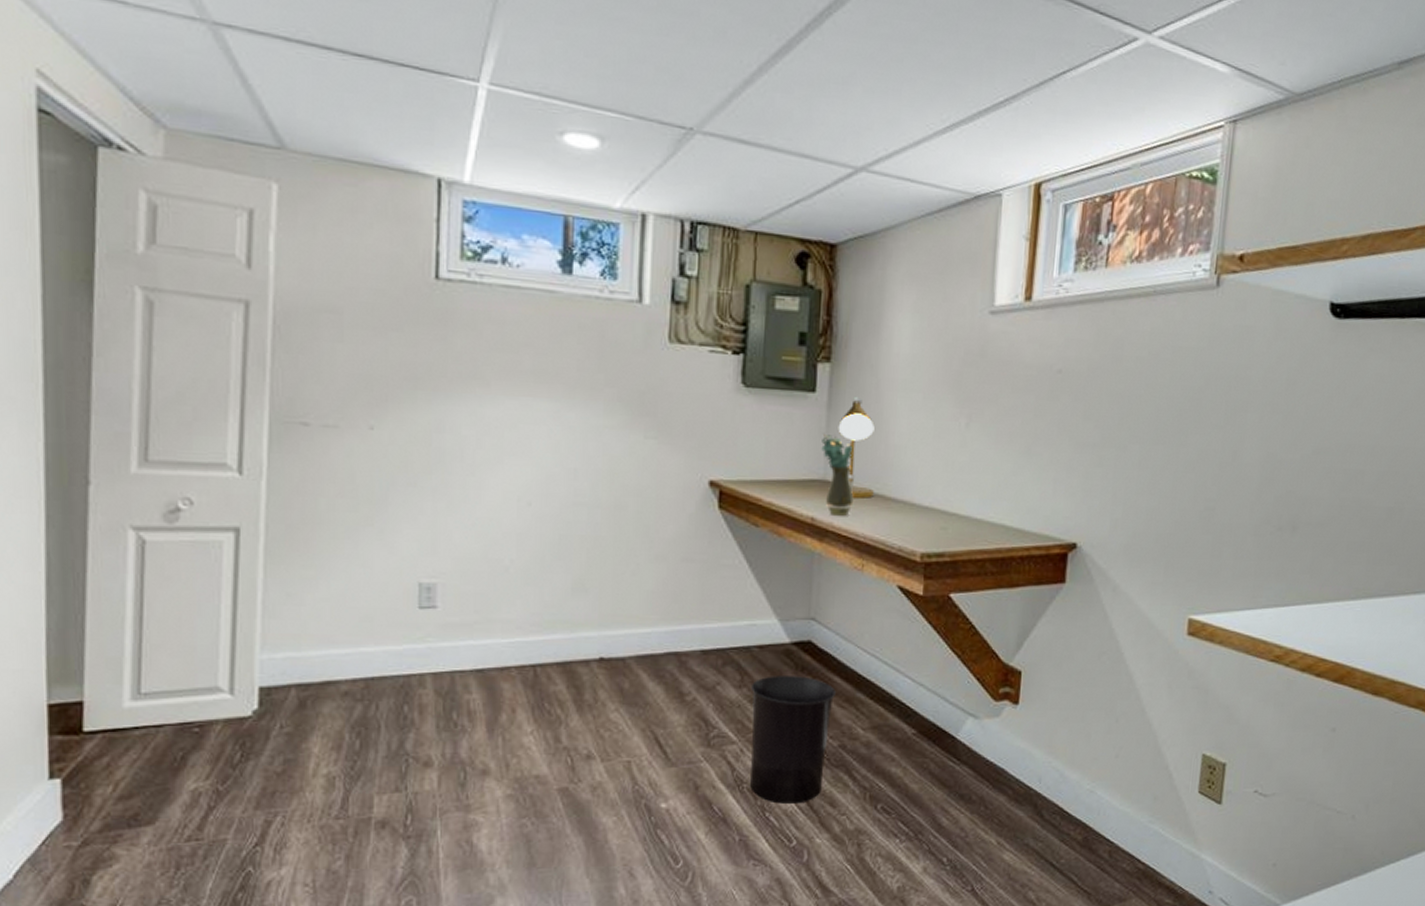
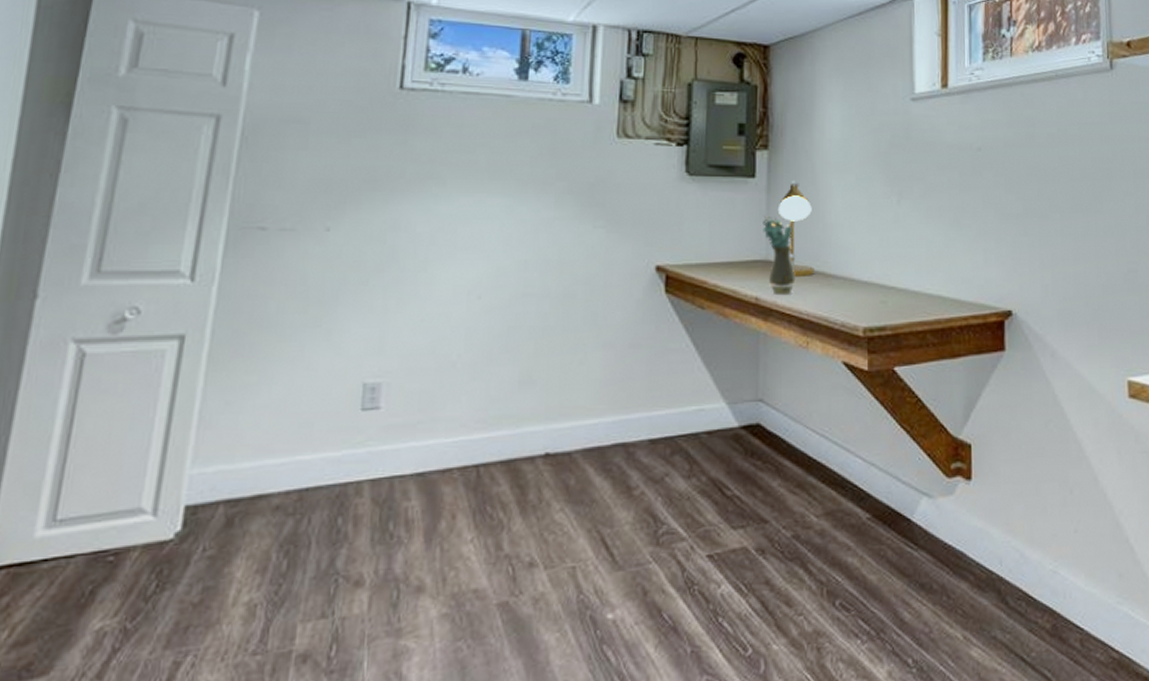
waste bin: present [749,676,836,804] -> none [700,462,787,606]

